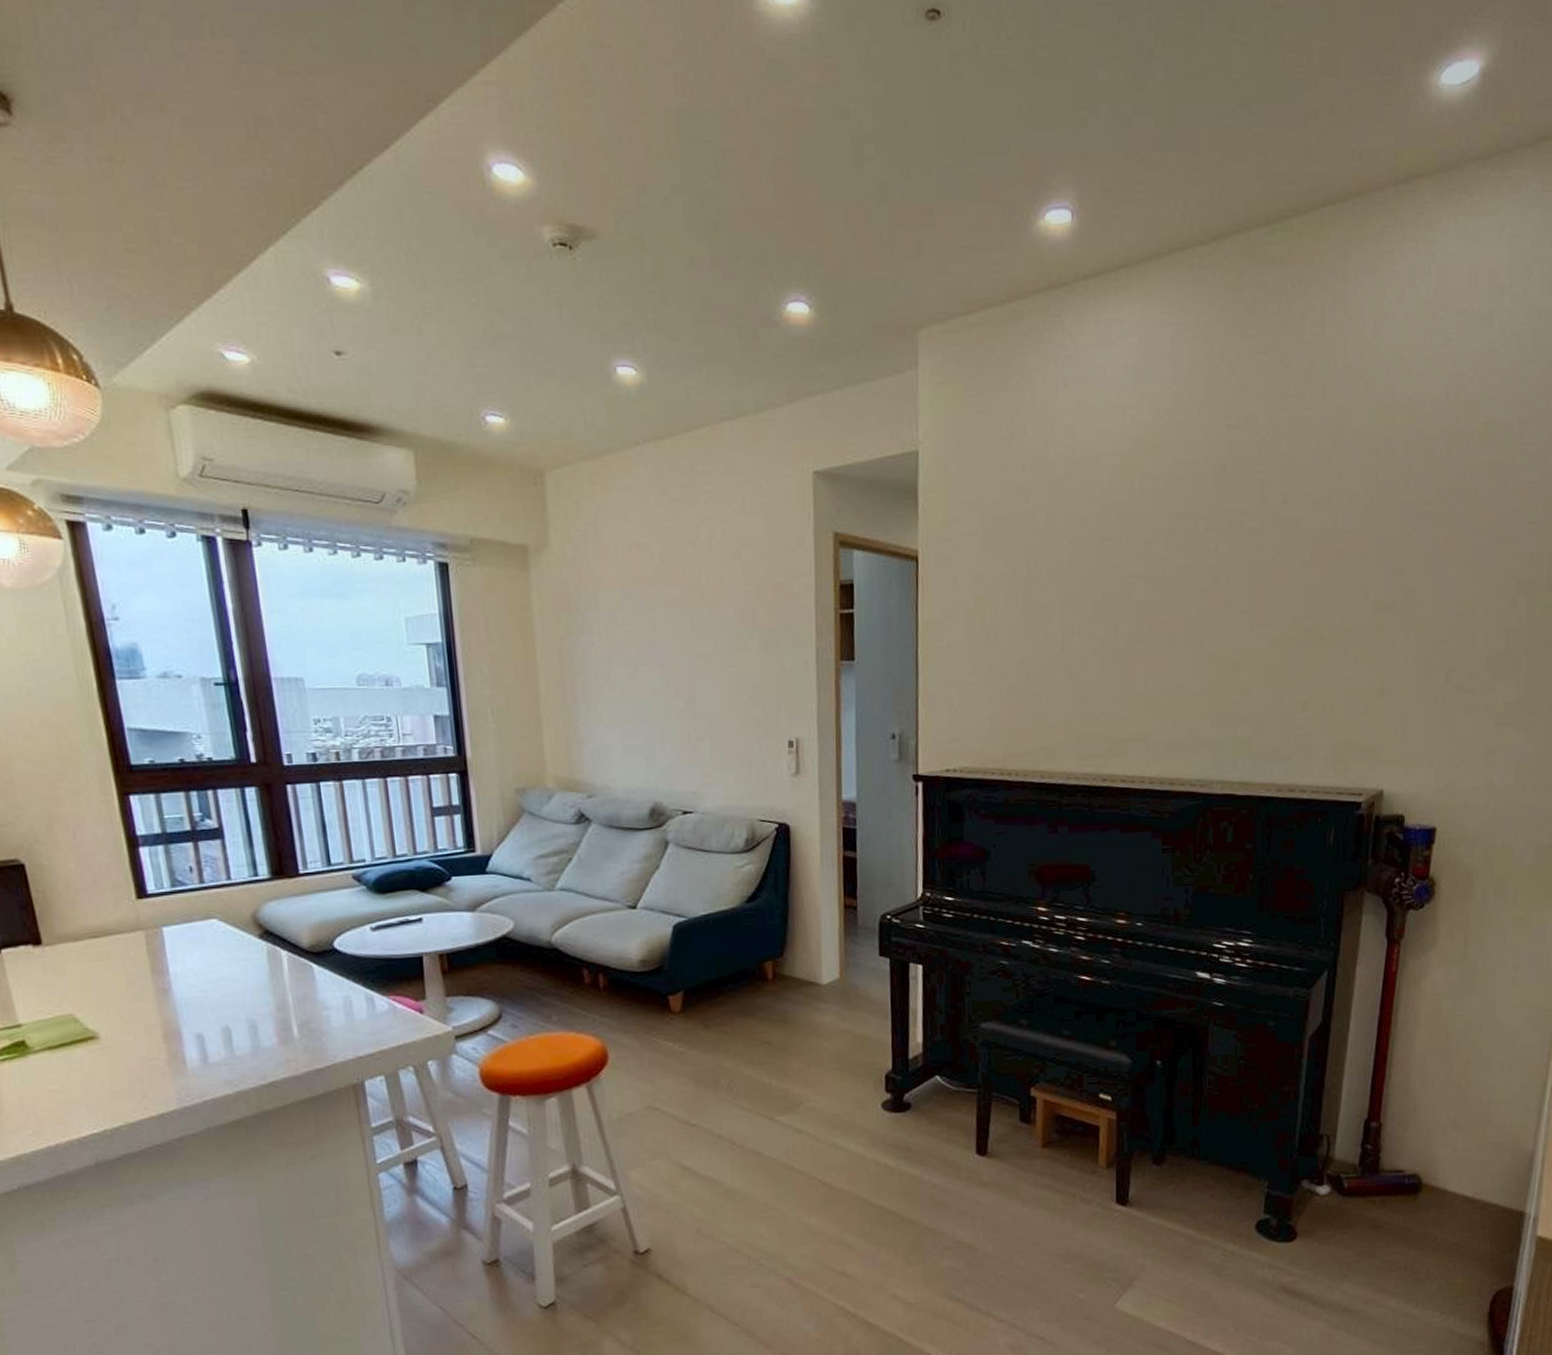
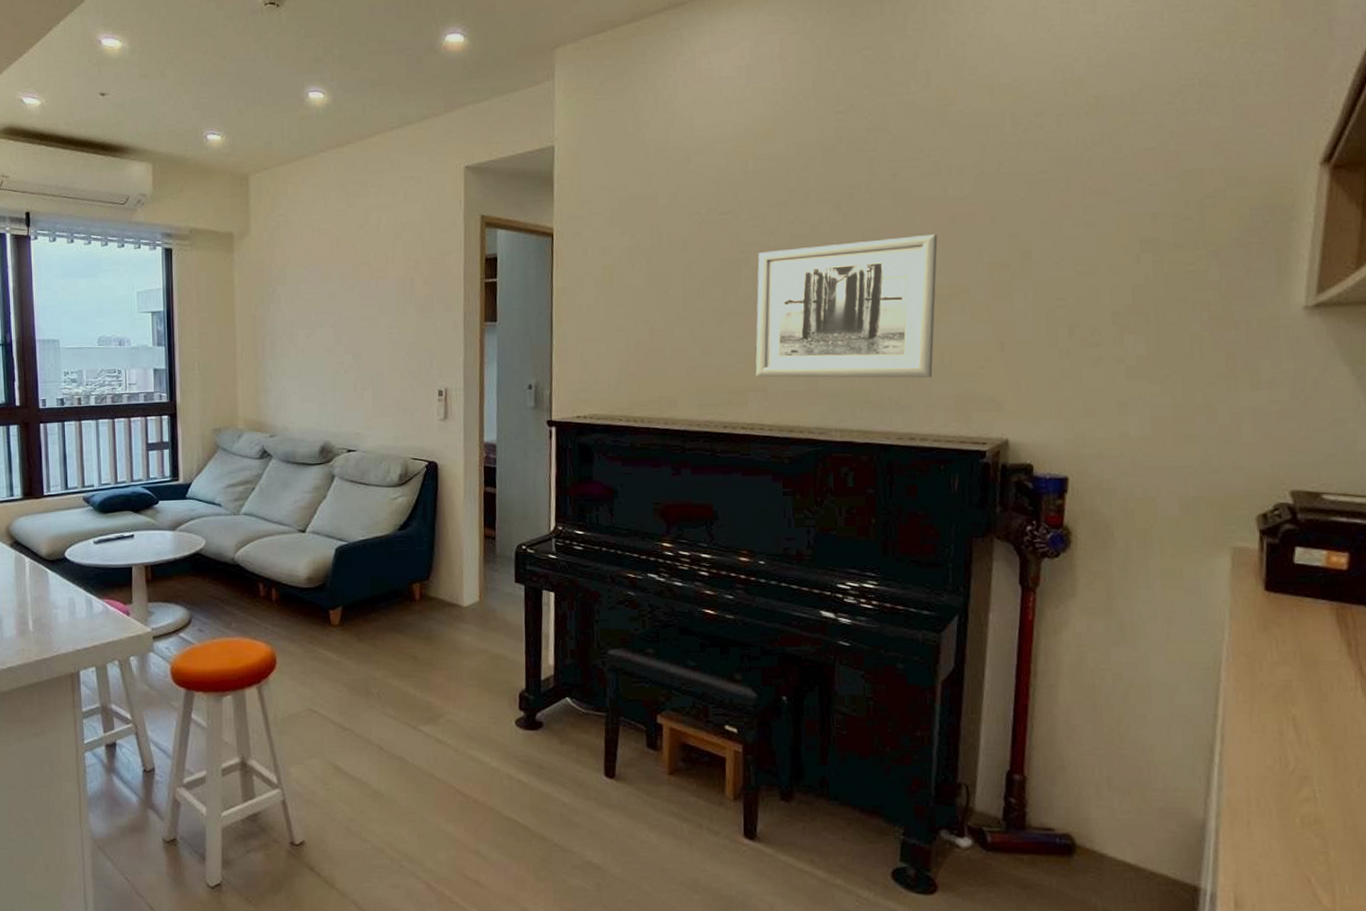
wall art: none [1136,570,1325,726] -> present [755,234,938,378]

